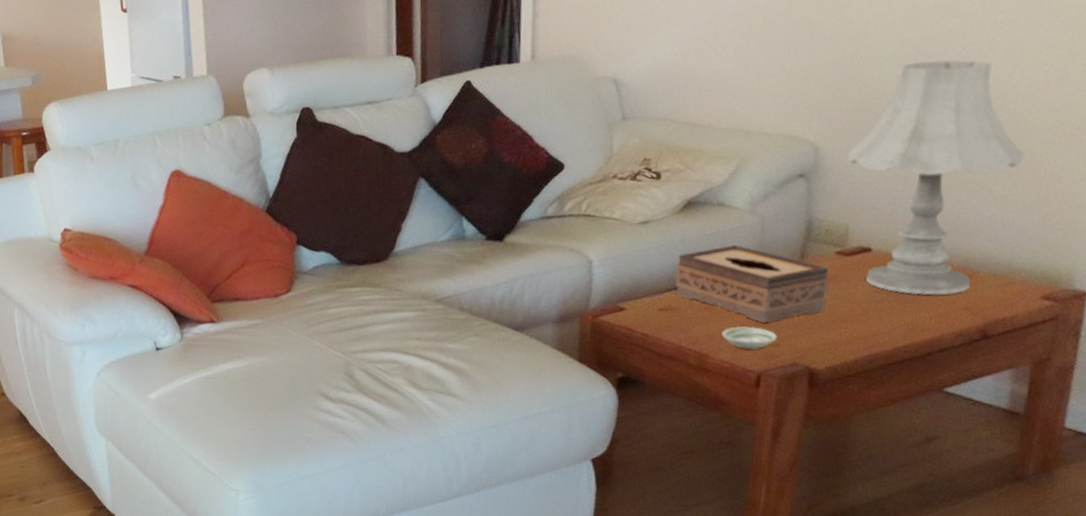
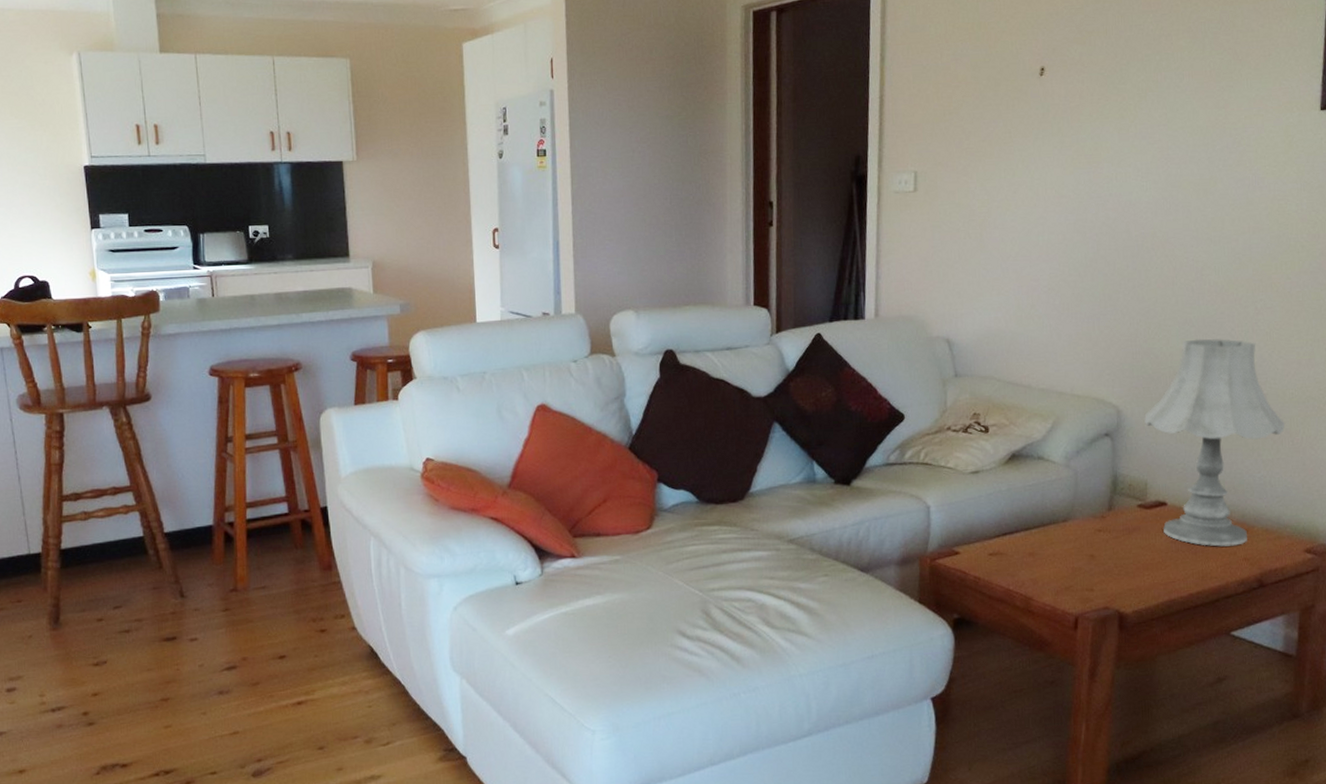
tissue box: present [675,244,830,324] -> none [1002,495,1133,570]
saucer: present [722,326,777,350] -> none [1044,571,1091,594]

